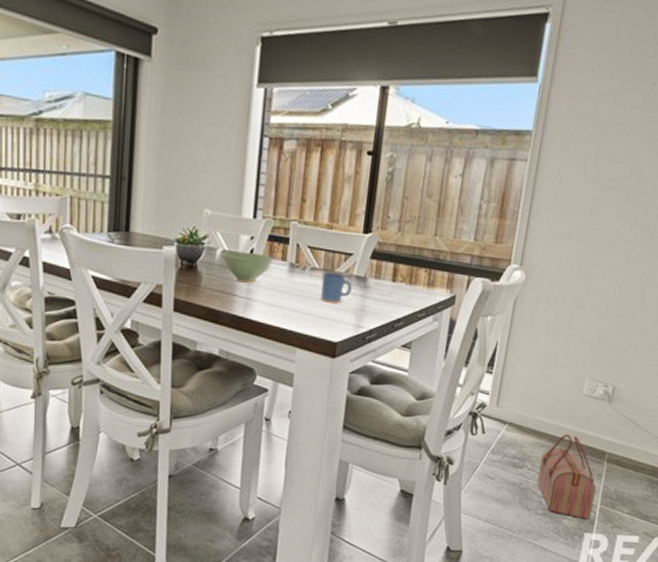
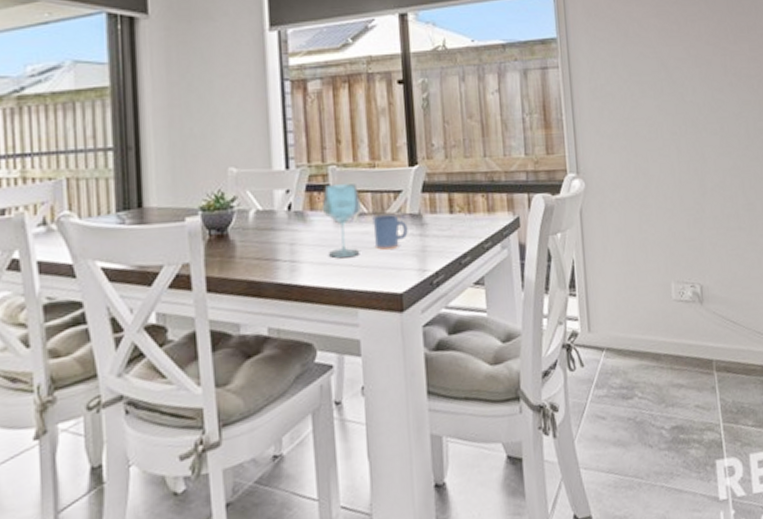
bowl: present [222,251,273,283] -> none [257,207,315,244]
wine glass: none [278,237,315,304] -> present [321,183,362,258]
handbag: present [536,434,596,519] -> none [648,347,717,445]

